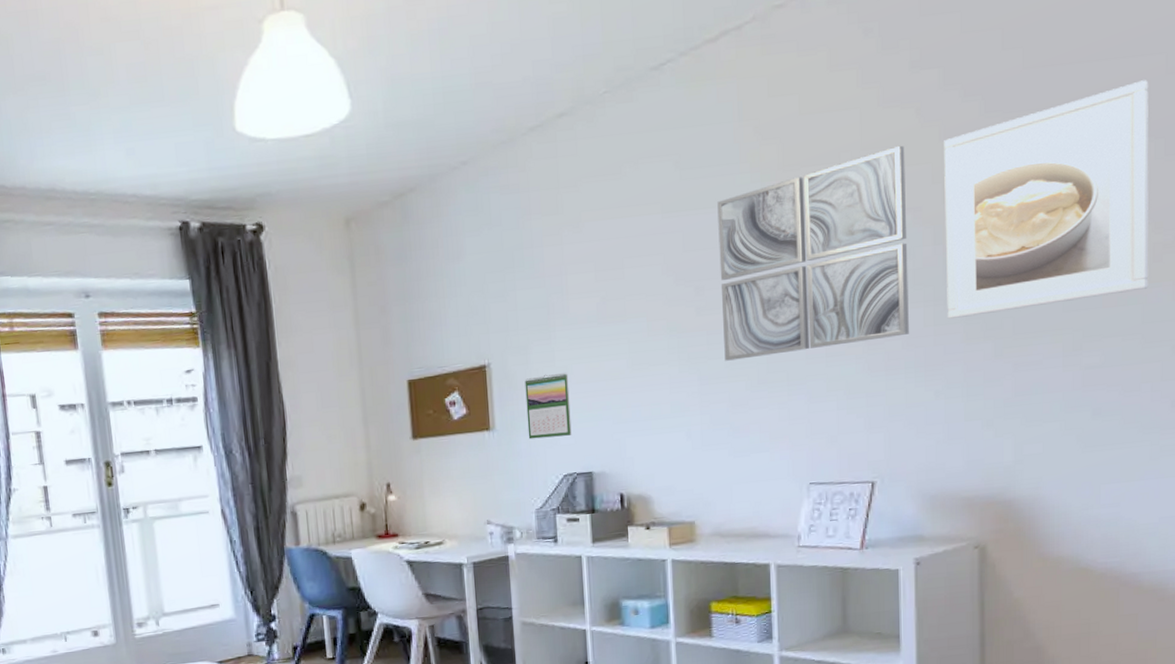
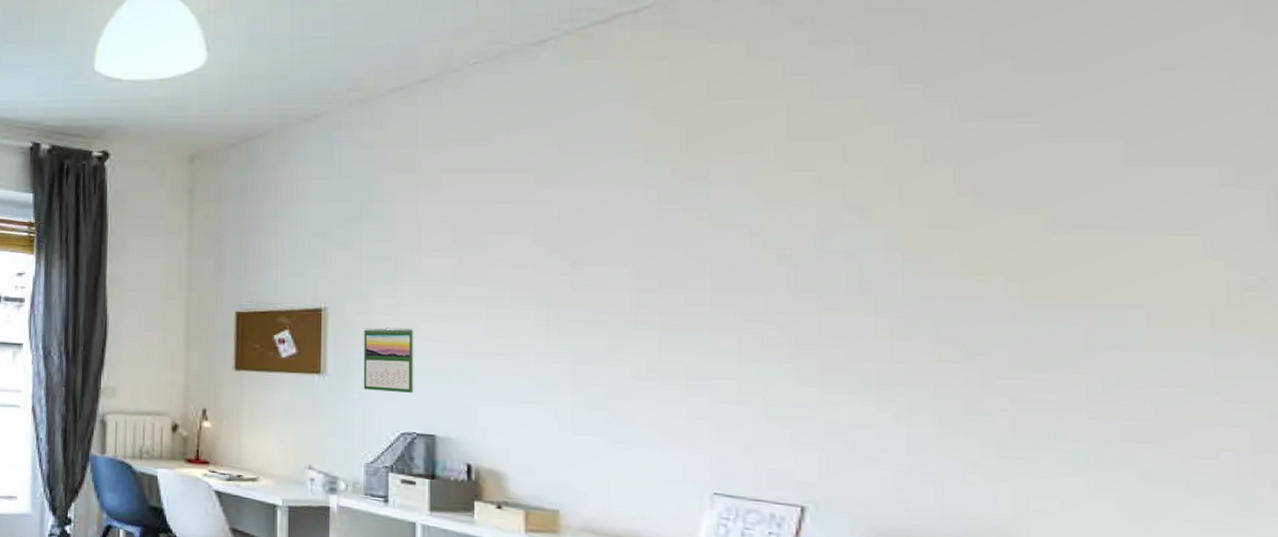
wall art: present [717,145,909,361] -> none [602,140,854,346]
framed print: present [944,80,1149,319] -> none [901,96,1222,336]

